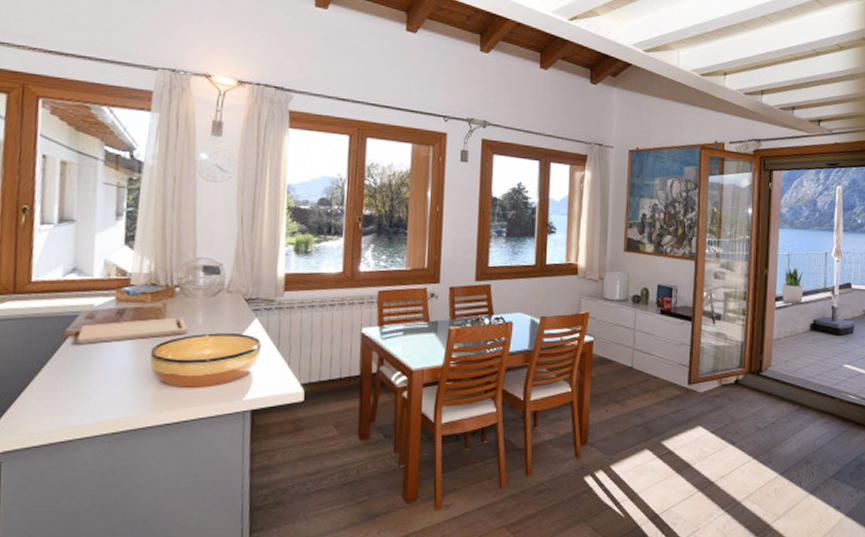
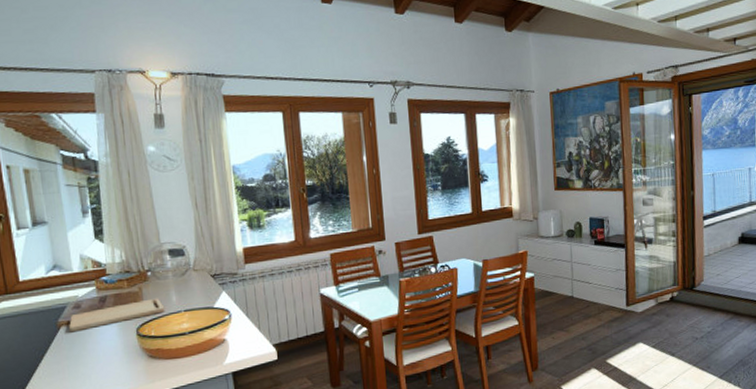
planter: present [782,267,804,304] -> none [709,185,730,221]

